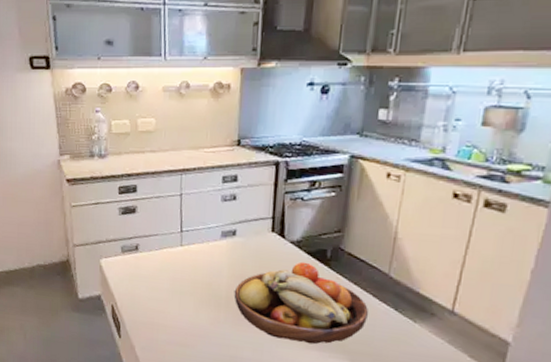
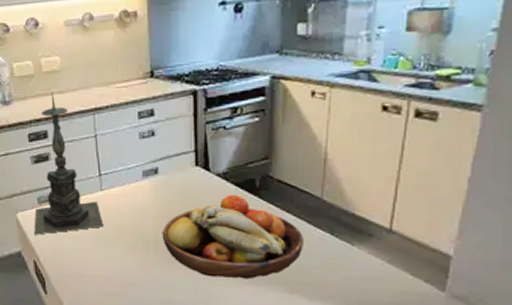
candle holder: none [115,150,180,282] -> present [34,92,104,235]

